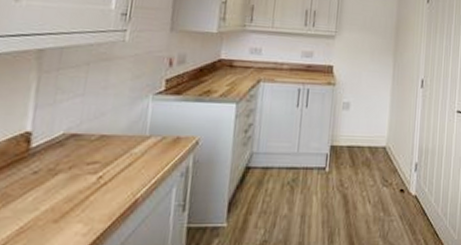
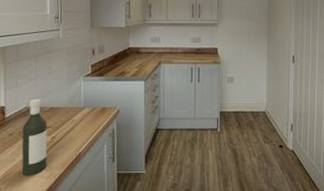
bottle: none [45,122,94,233] -> present [21,98,48,176]

